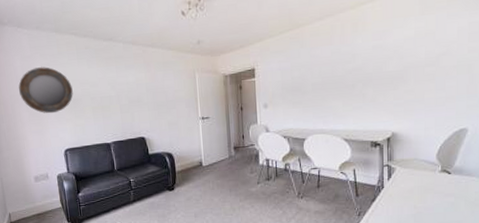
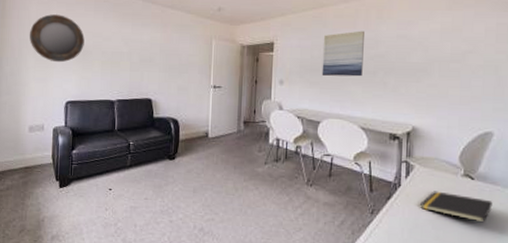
wall art: none [302,46,342,95] -> present [321,30,364,77]
notepad: none [401,188,468,211] -> present [419,191,493,223]

